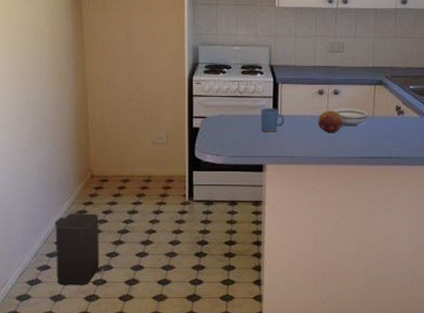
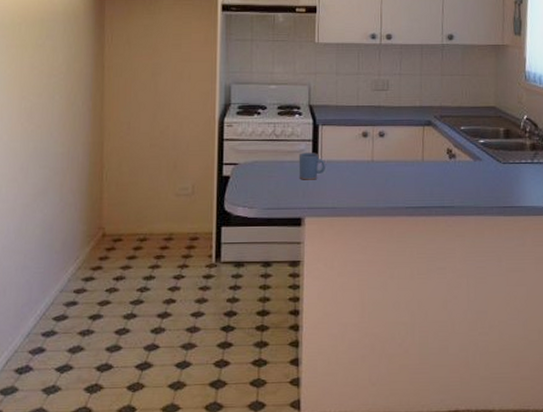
pedal bin: present [55,213,104,286] -> none [52,280,111,373]
fruit: present [318,110,343,132] -> none [362,154,390,179]
bowl: present [333,108,368,127] -> none [379,152,417,173]

